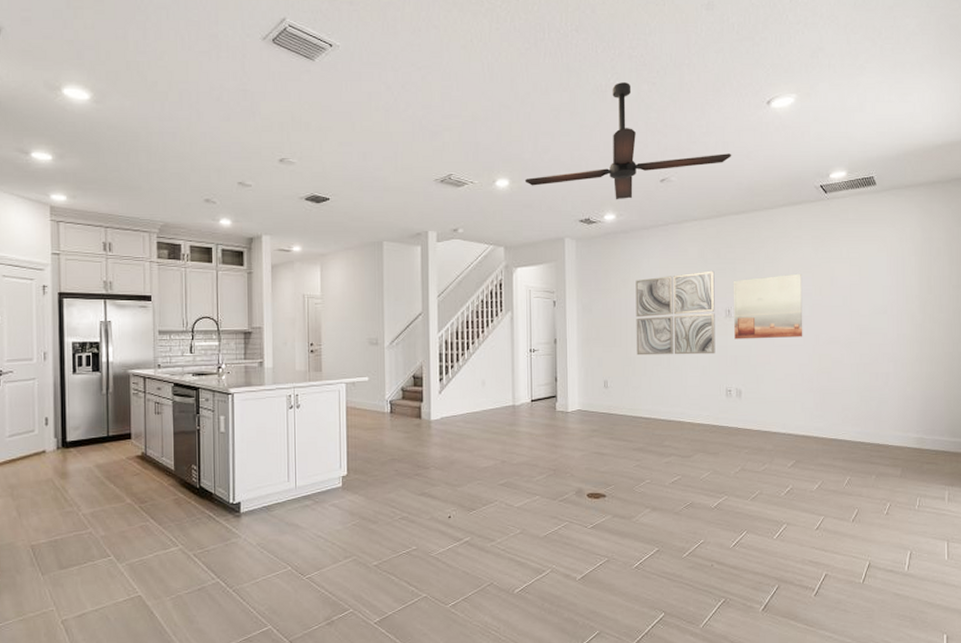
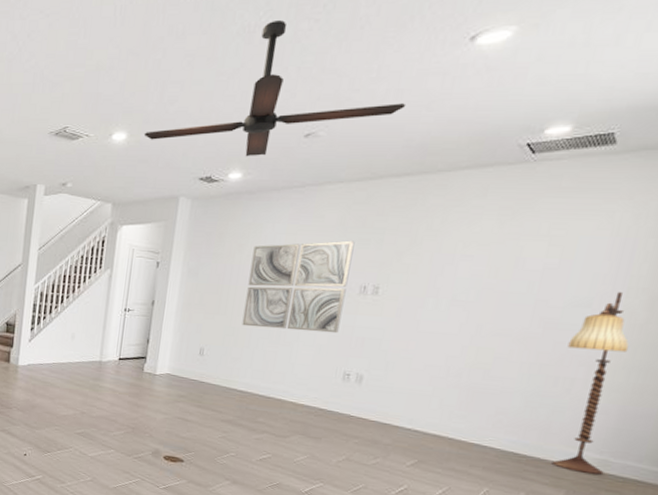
wall art: present [734,273,803,339] -> none [366,250,474,325]
floor lamp: none [878,300,923,452] -> present [551,292,629,476]

